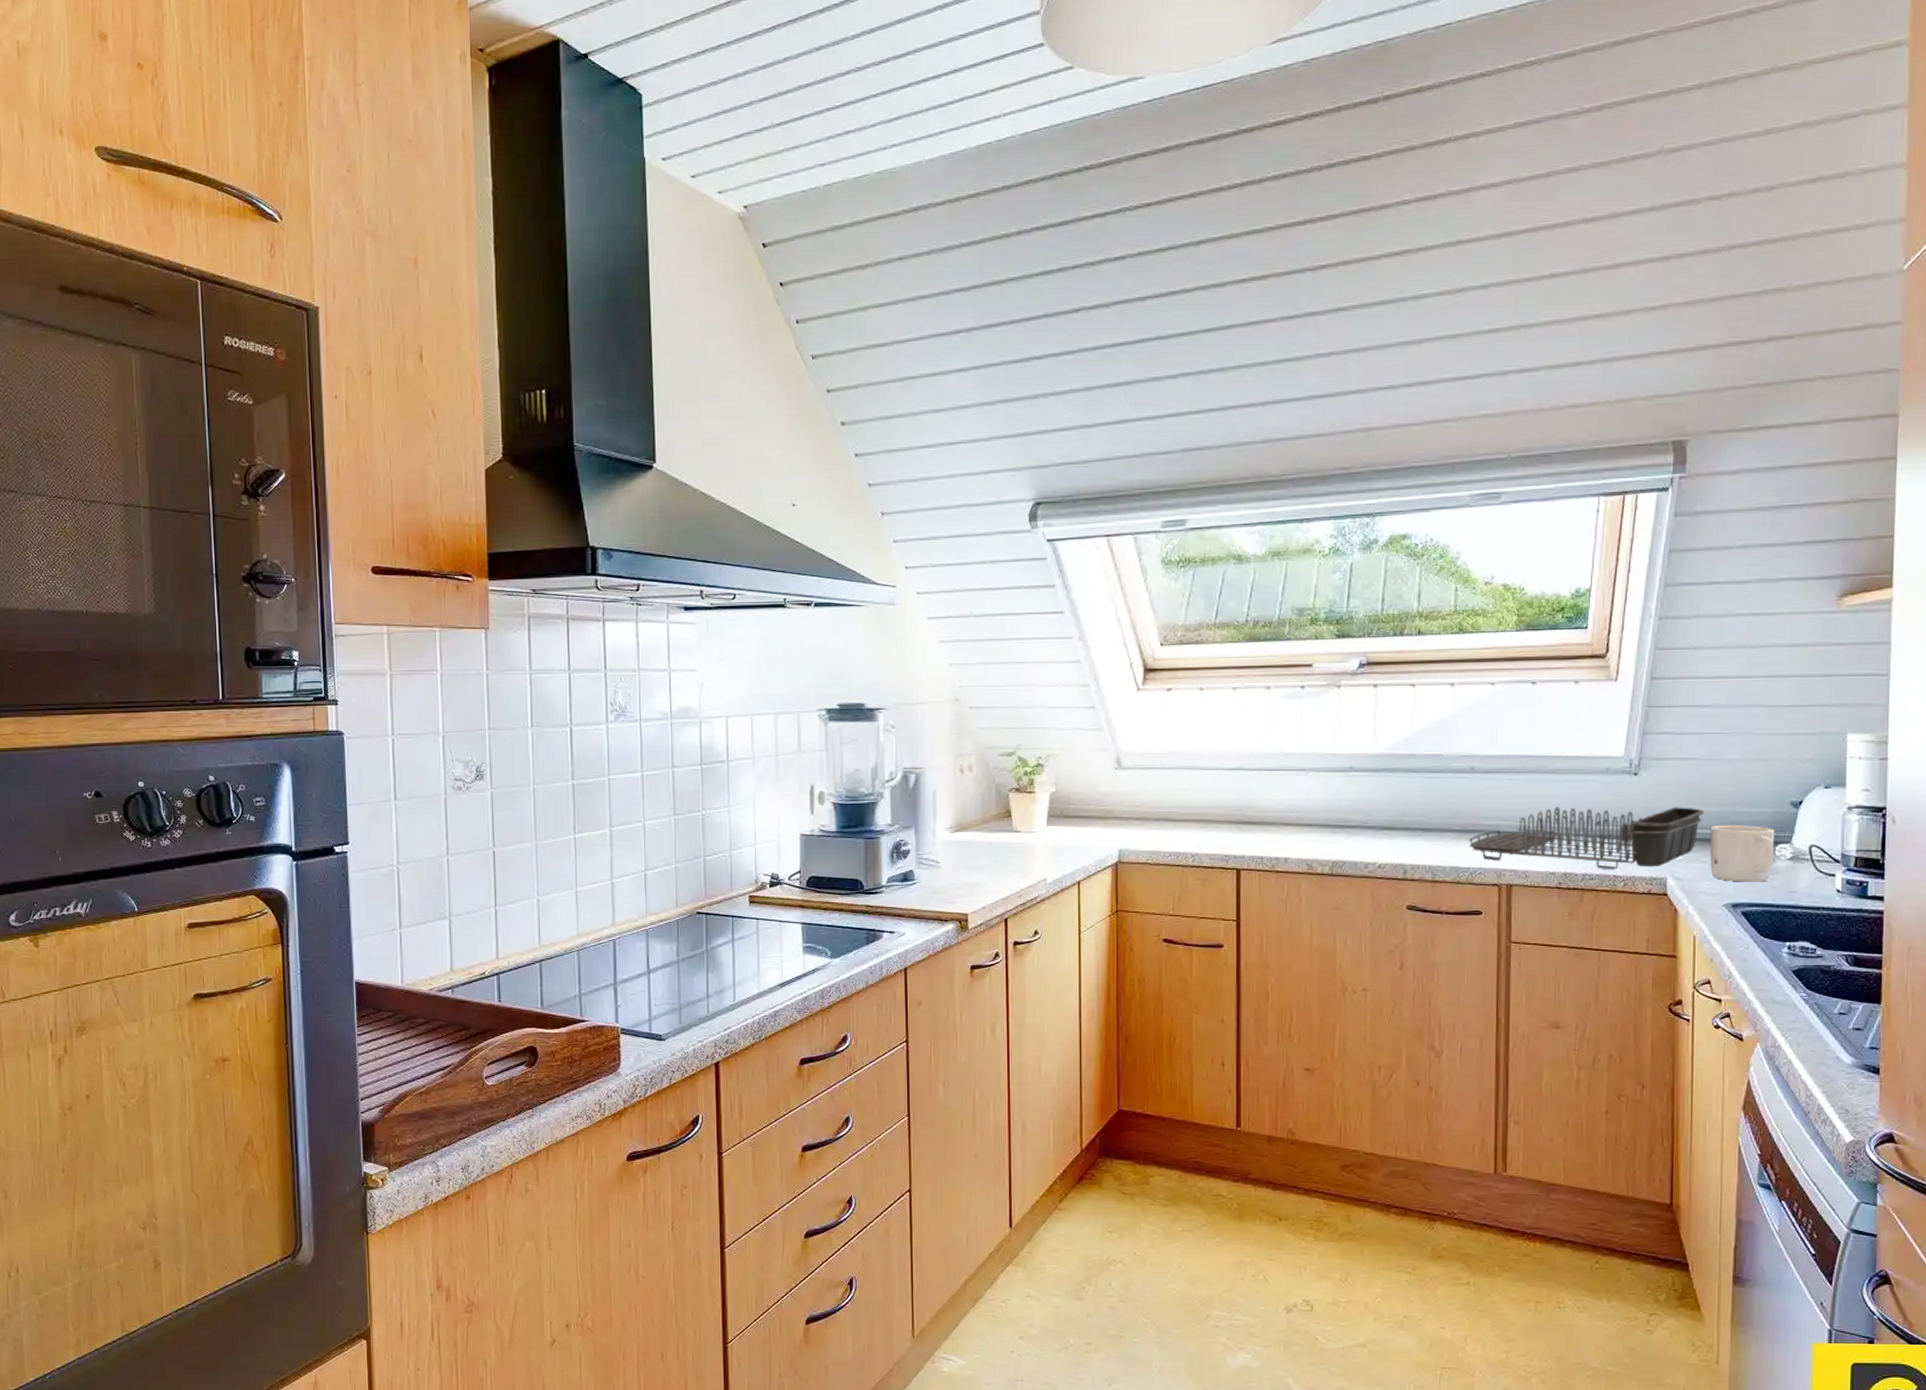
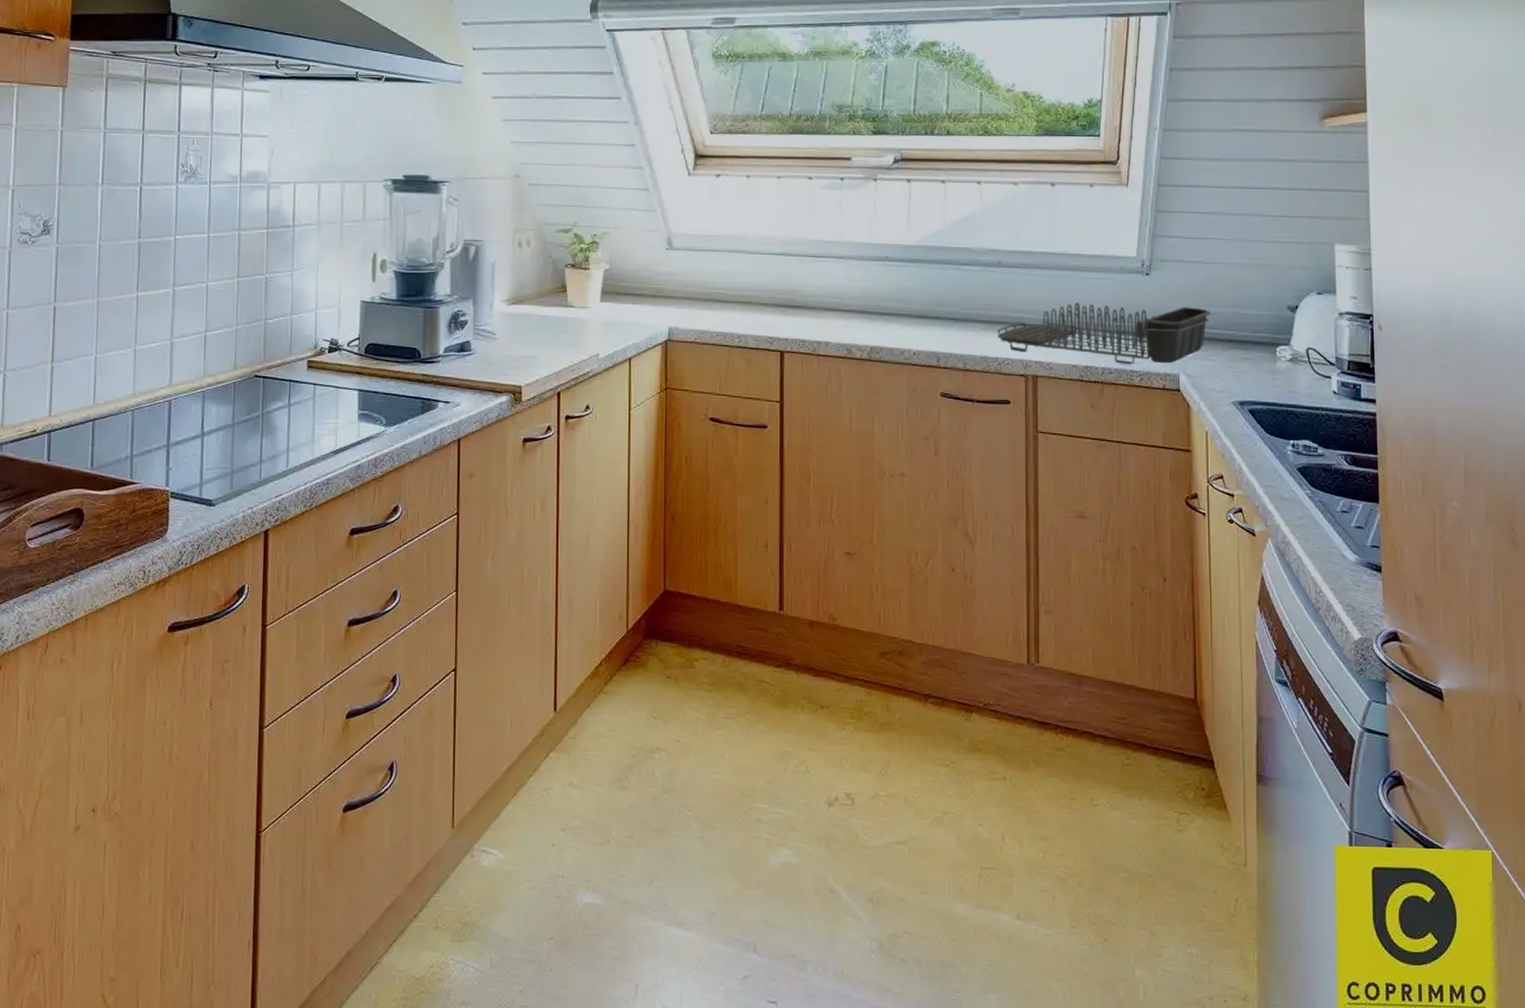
mug: present [1709,824,1775,882] -> none [1216,325,1275,382]

